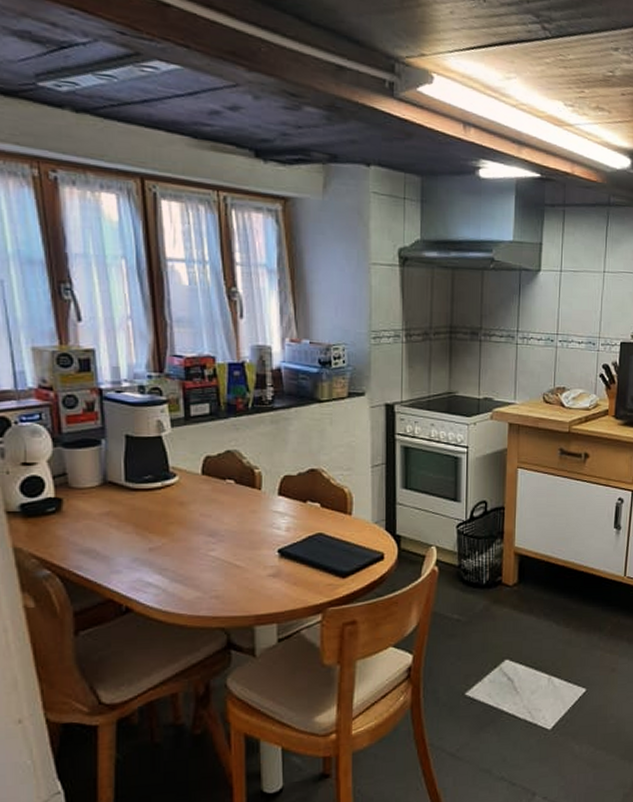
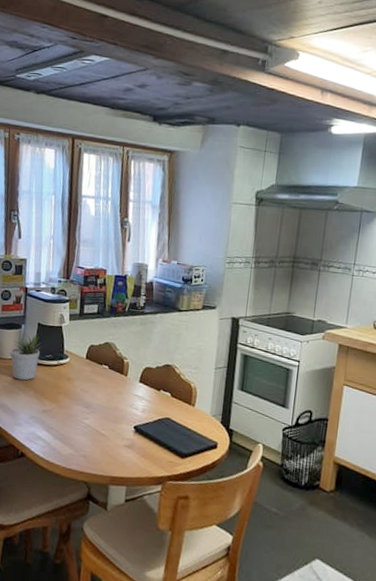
potted plant: none [89,450,135,514] -> present [10,334,41,381]

